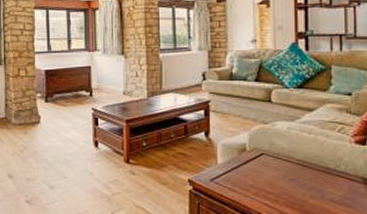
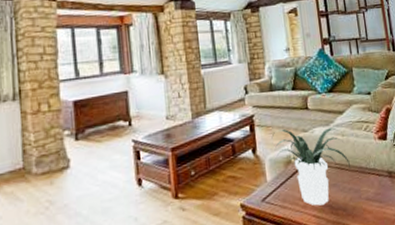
potted plant: none [227,117,316,197] -> present [271,127,352,206]

